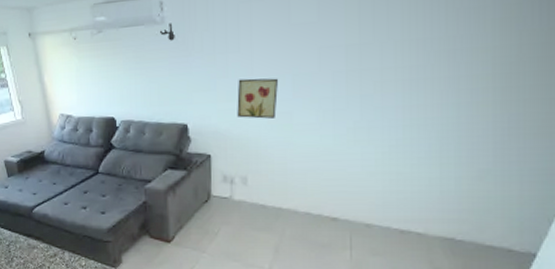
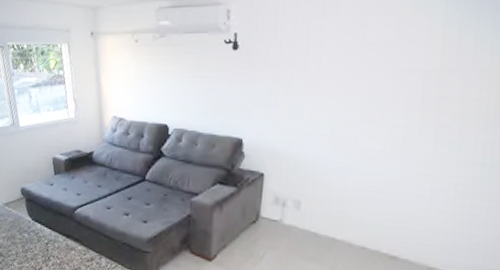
wall art: present [237,78,279,119] -> none [297,96,346,142]

